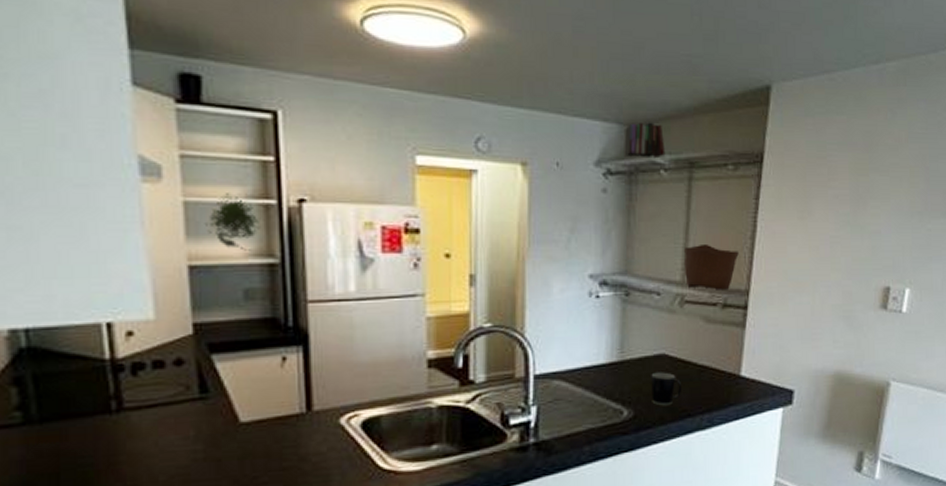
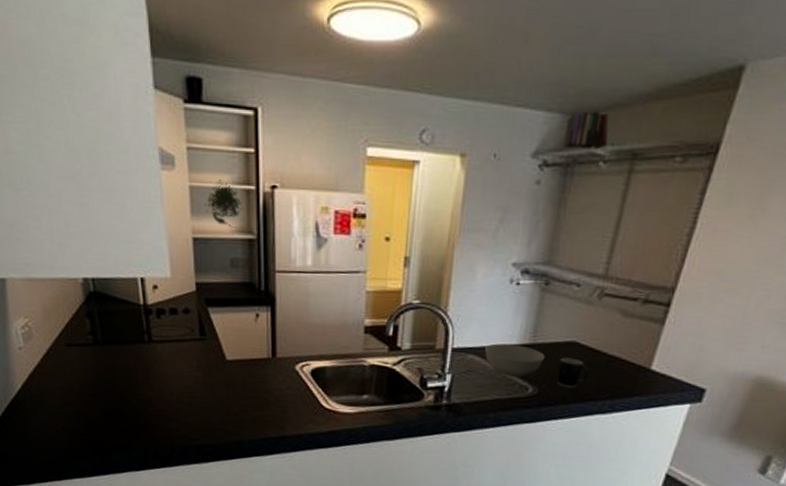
bowl: none [571,363,636,402] -> present [485,343,545,378]
basket: present [684,245,739,290] -> none [608,240,671,286]

